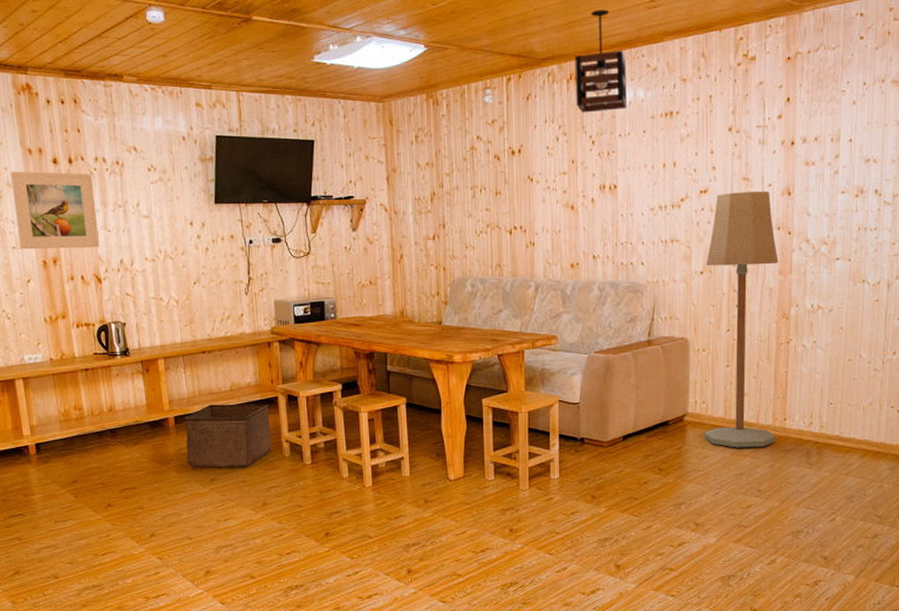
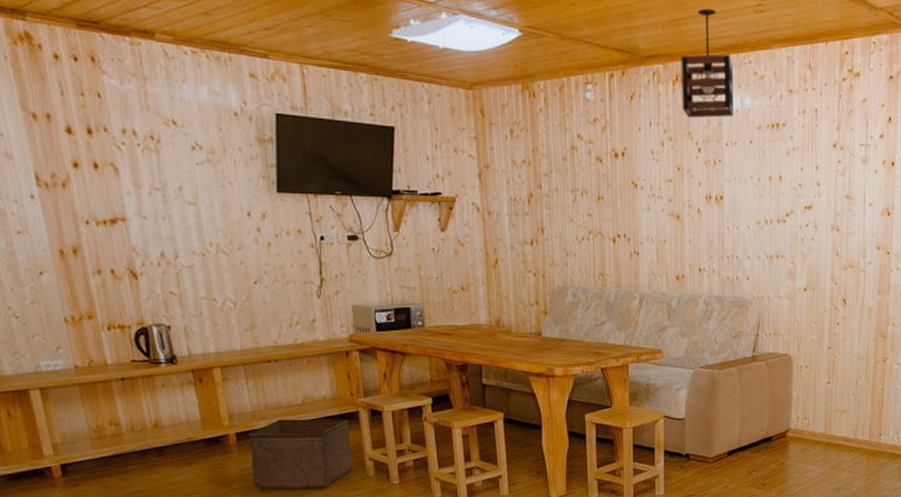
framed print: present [10,171,100,250] -> none [8,139,134,237]
floor lamp: present [703,190,779,448] -> none [805,209,878,463]

